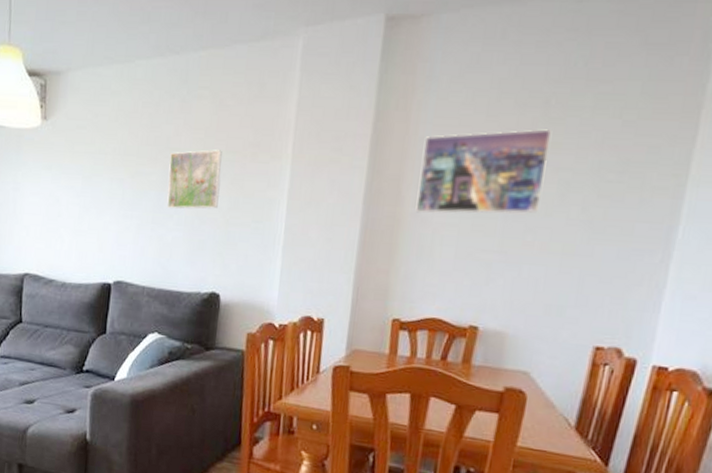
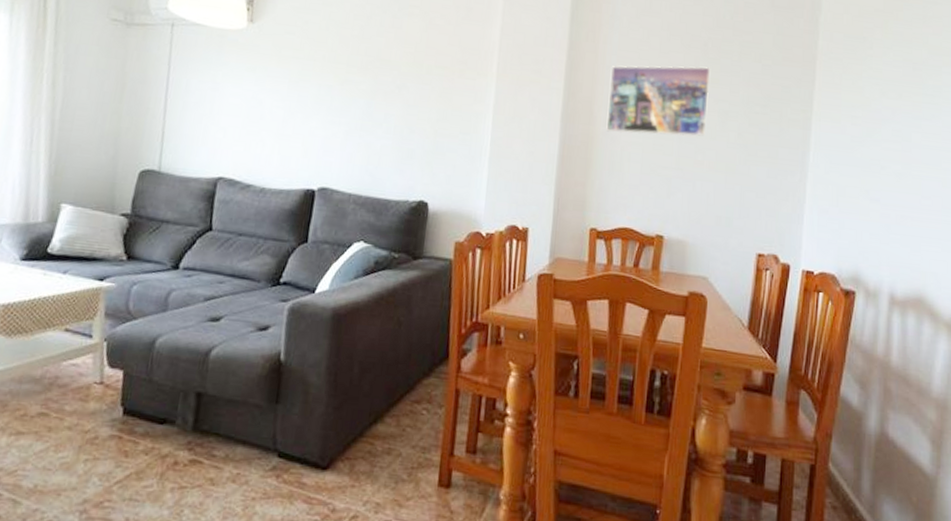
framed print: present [166,149,222,209] -> none [376,63,431,119]

